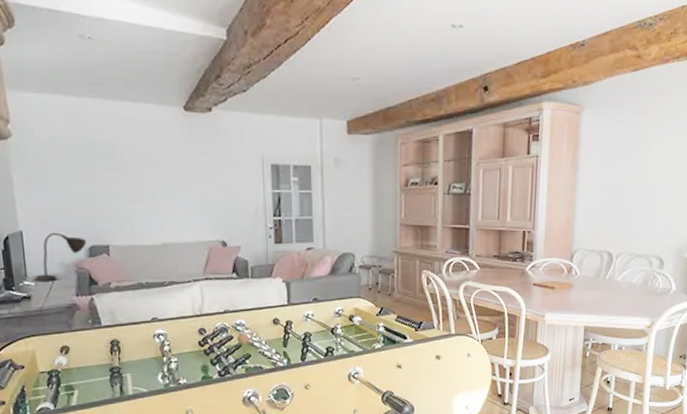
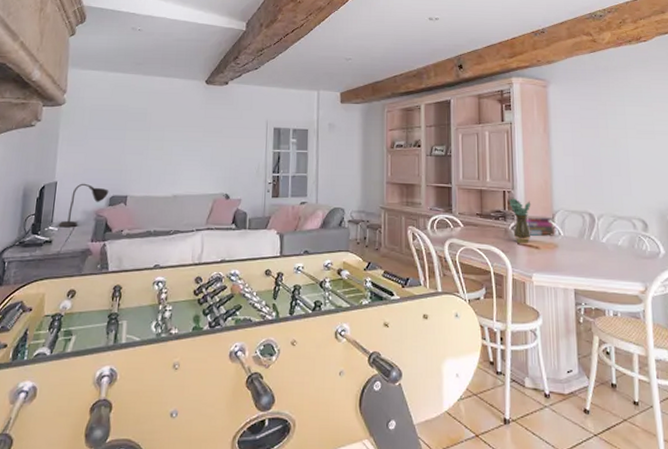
vase: none [528,236,551,285] -> present [508,196,531,244]
books: none [530,256,571,276] -> present [513,215,554,236]

